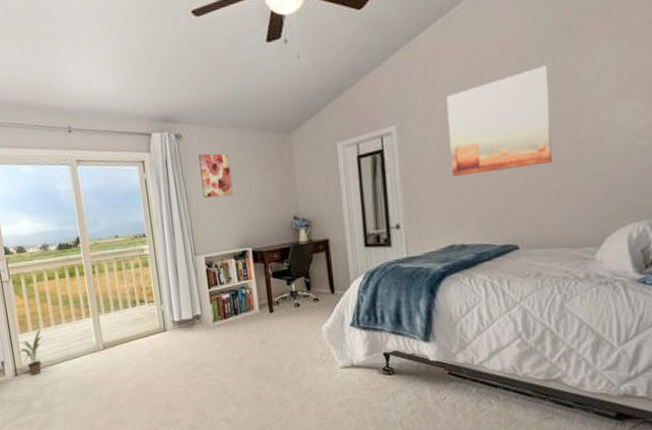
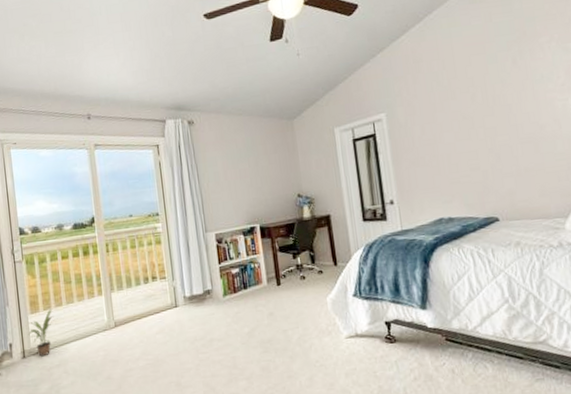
wall art: present [199,153,234,198] -> none [209,137,242,178]
wall art: present [446,65,552,177] -> none [427,63,520,157]

